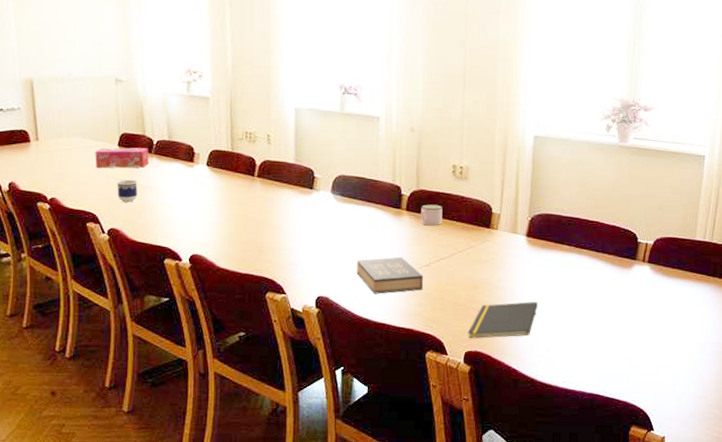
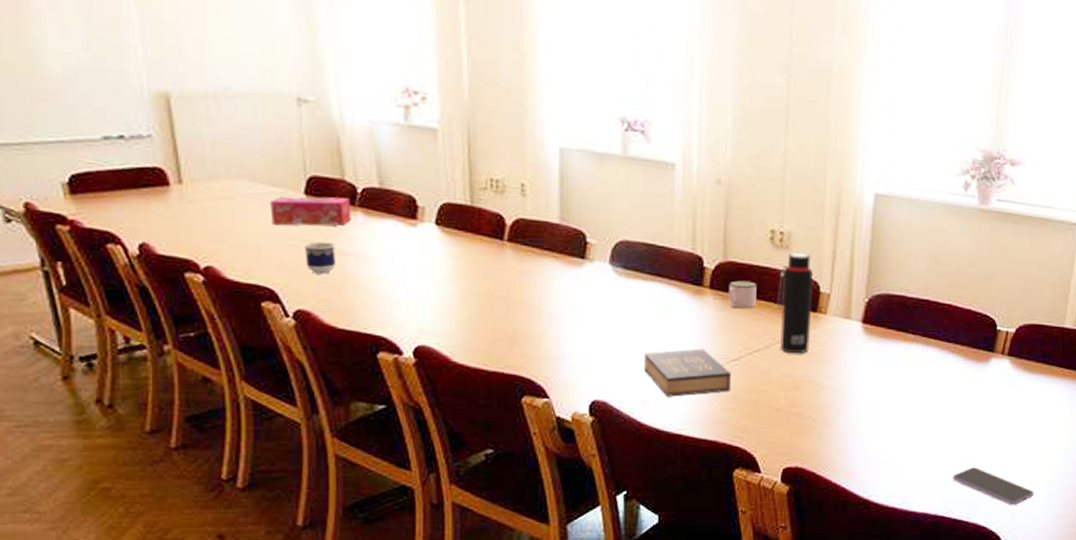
water bottle: none [458,182,486,261] -> present [777,252,813,354]
notepad: present [467,301,538,338] -> none [786,404,875,451]
smartphone: none [605,354,676,388] -> present [953,467,1034,506]

